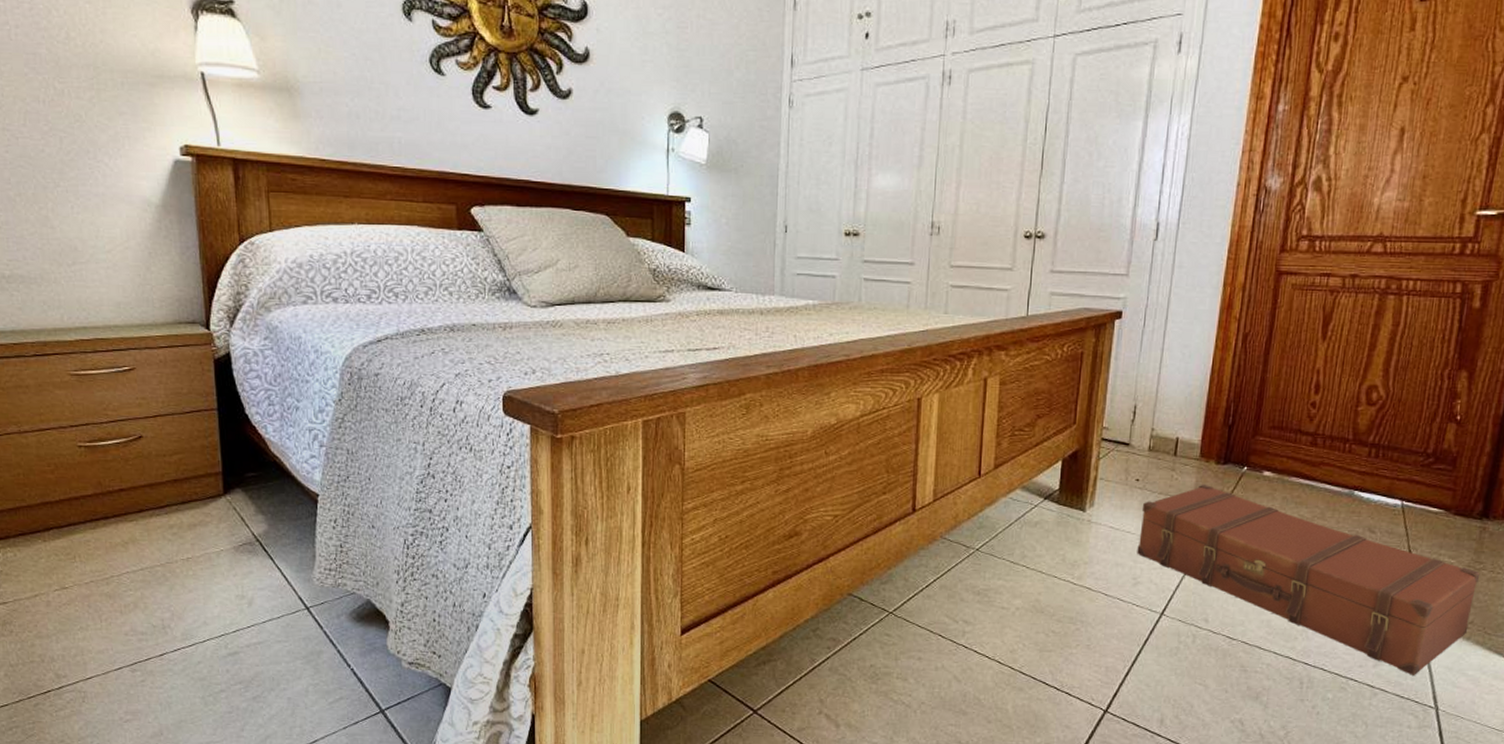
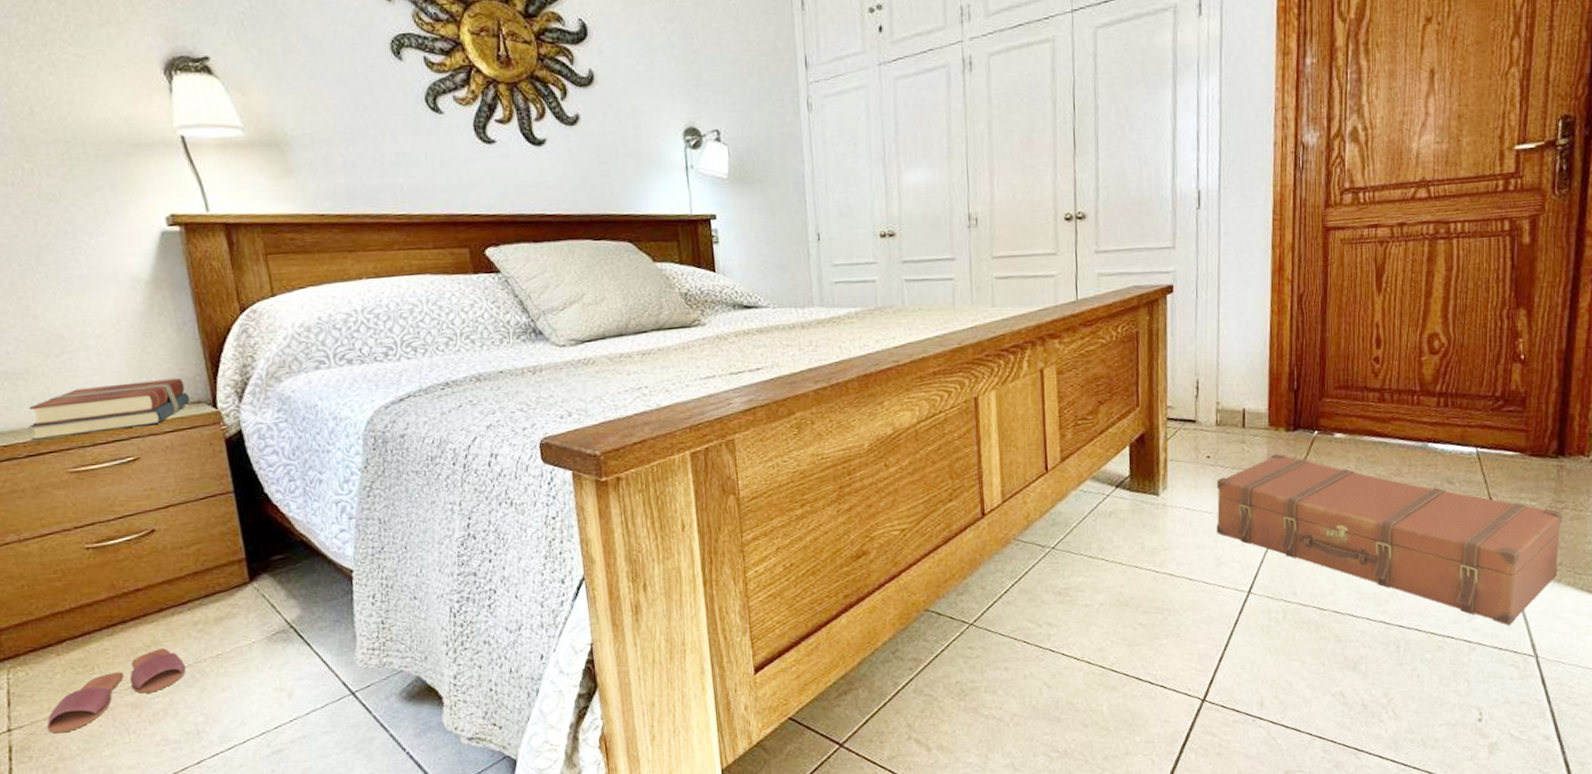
slippers: none [29,546,158,613] -> present [47,648,186,734]
books: none [37,297,185,342] -> present [28,378,190,442]

